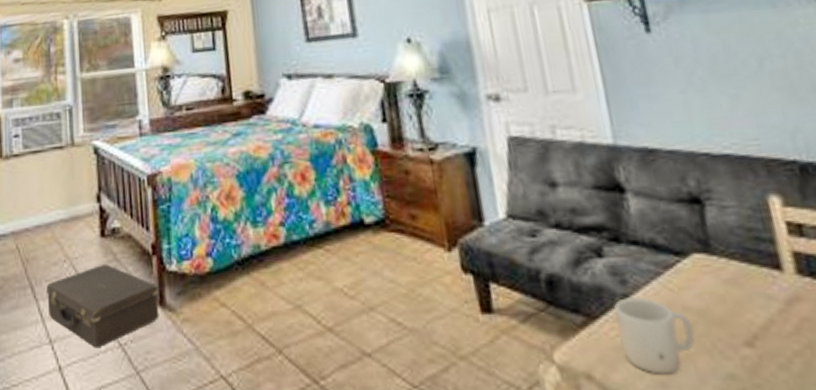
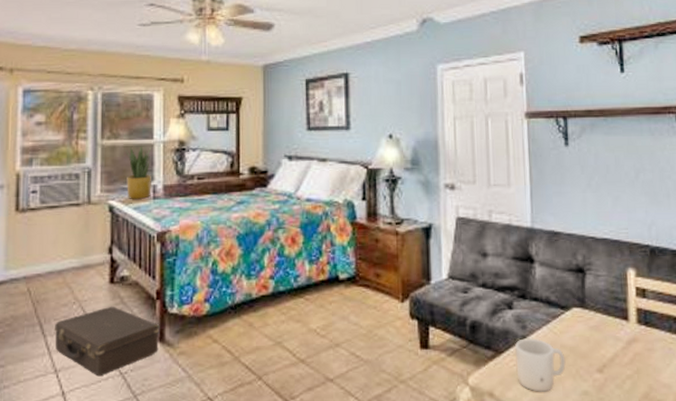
planter: none [106,76,137,138] -> present [126,146,152,199]

